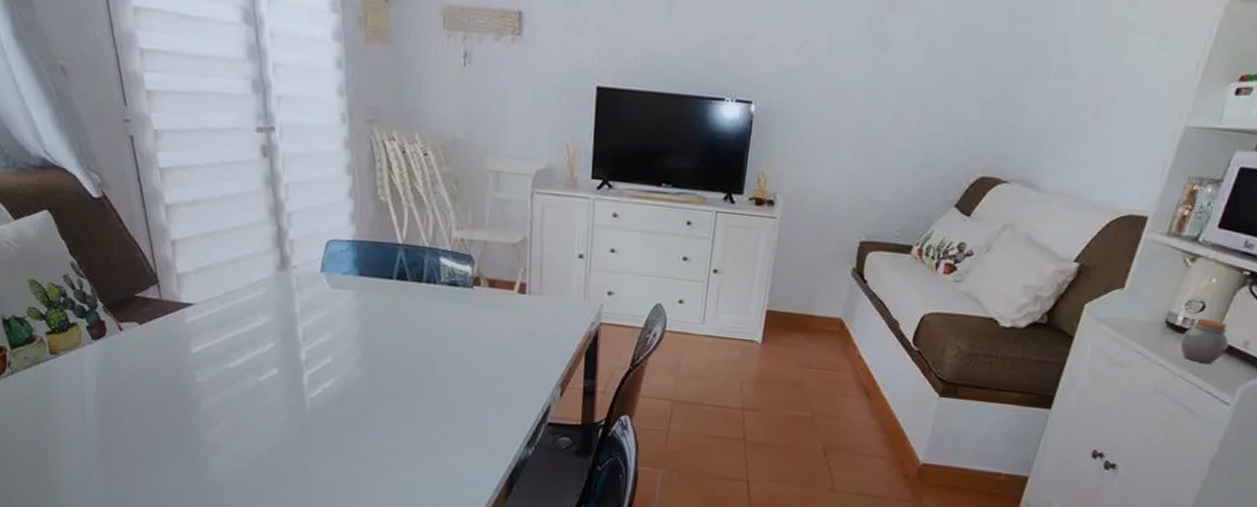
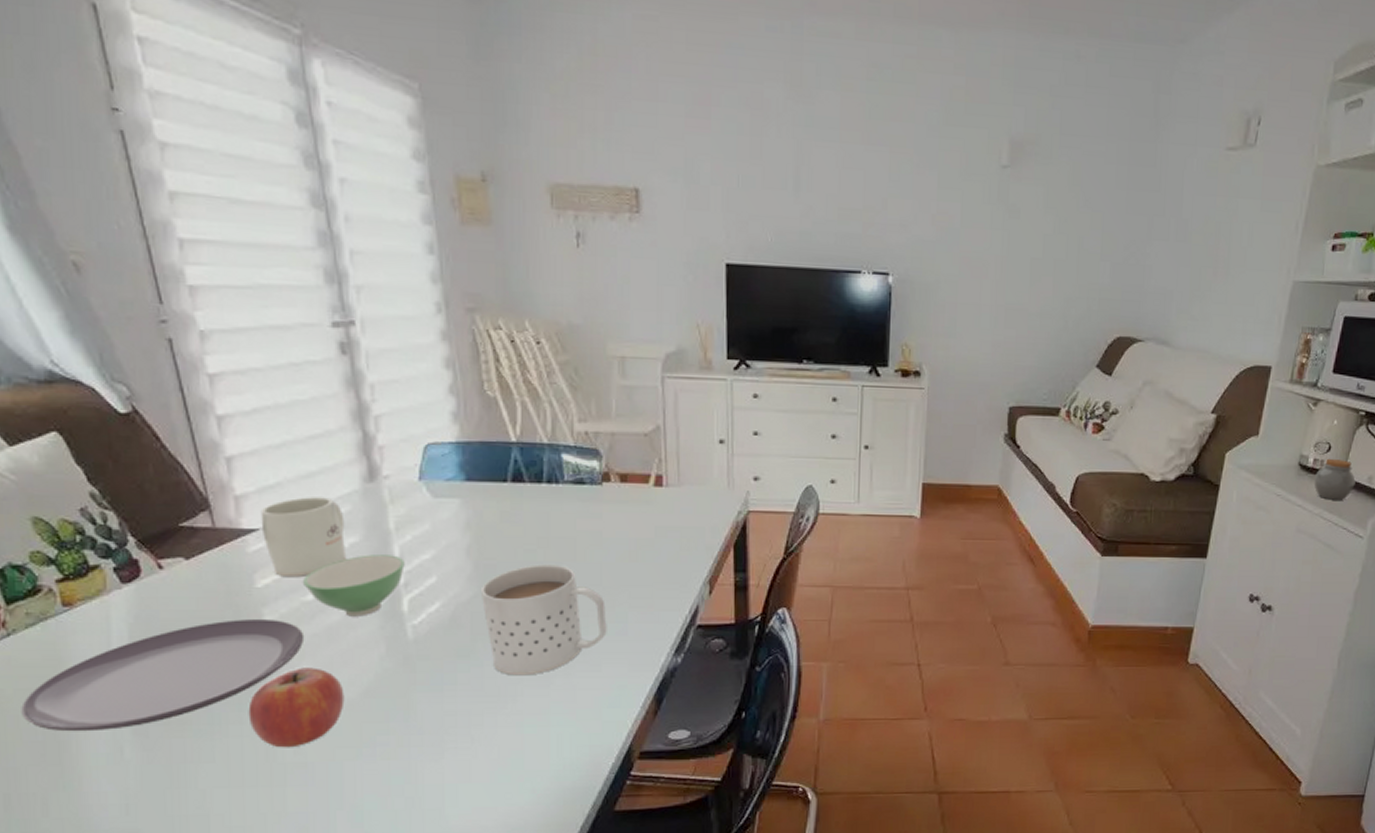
plate: none [20,378,227,458] -> present [21,619,305,732]
fruit: none [182,423,255,489] -> present [248,667,345,748]
mug: none [196,279,261,347] -> present [261,497,347,576]
bowl: none [227,333,307,386] -> present [303,555,405,617]
mug: none [367,355,470,451] -> present [482,564,607,676]

